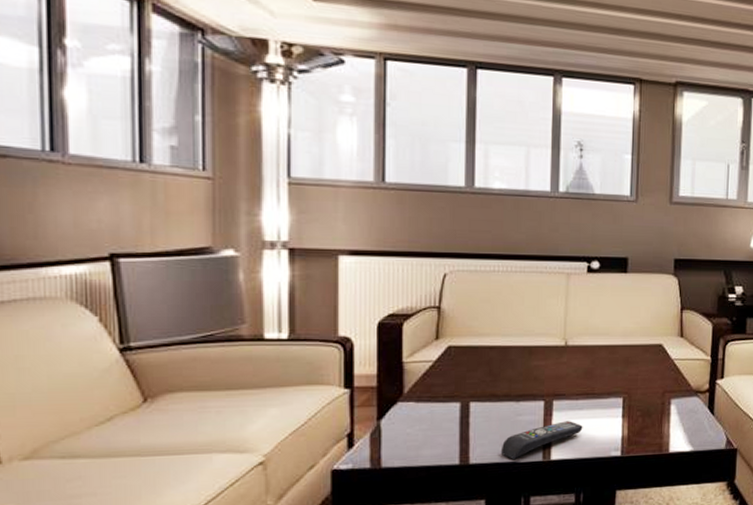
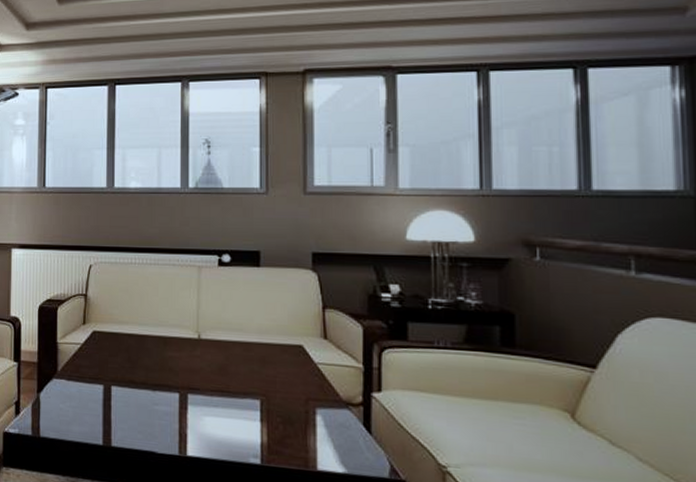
remote control: present [500,421,583,459] -> none [139,417,219,449]

